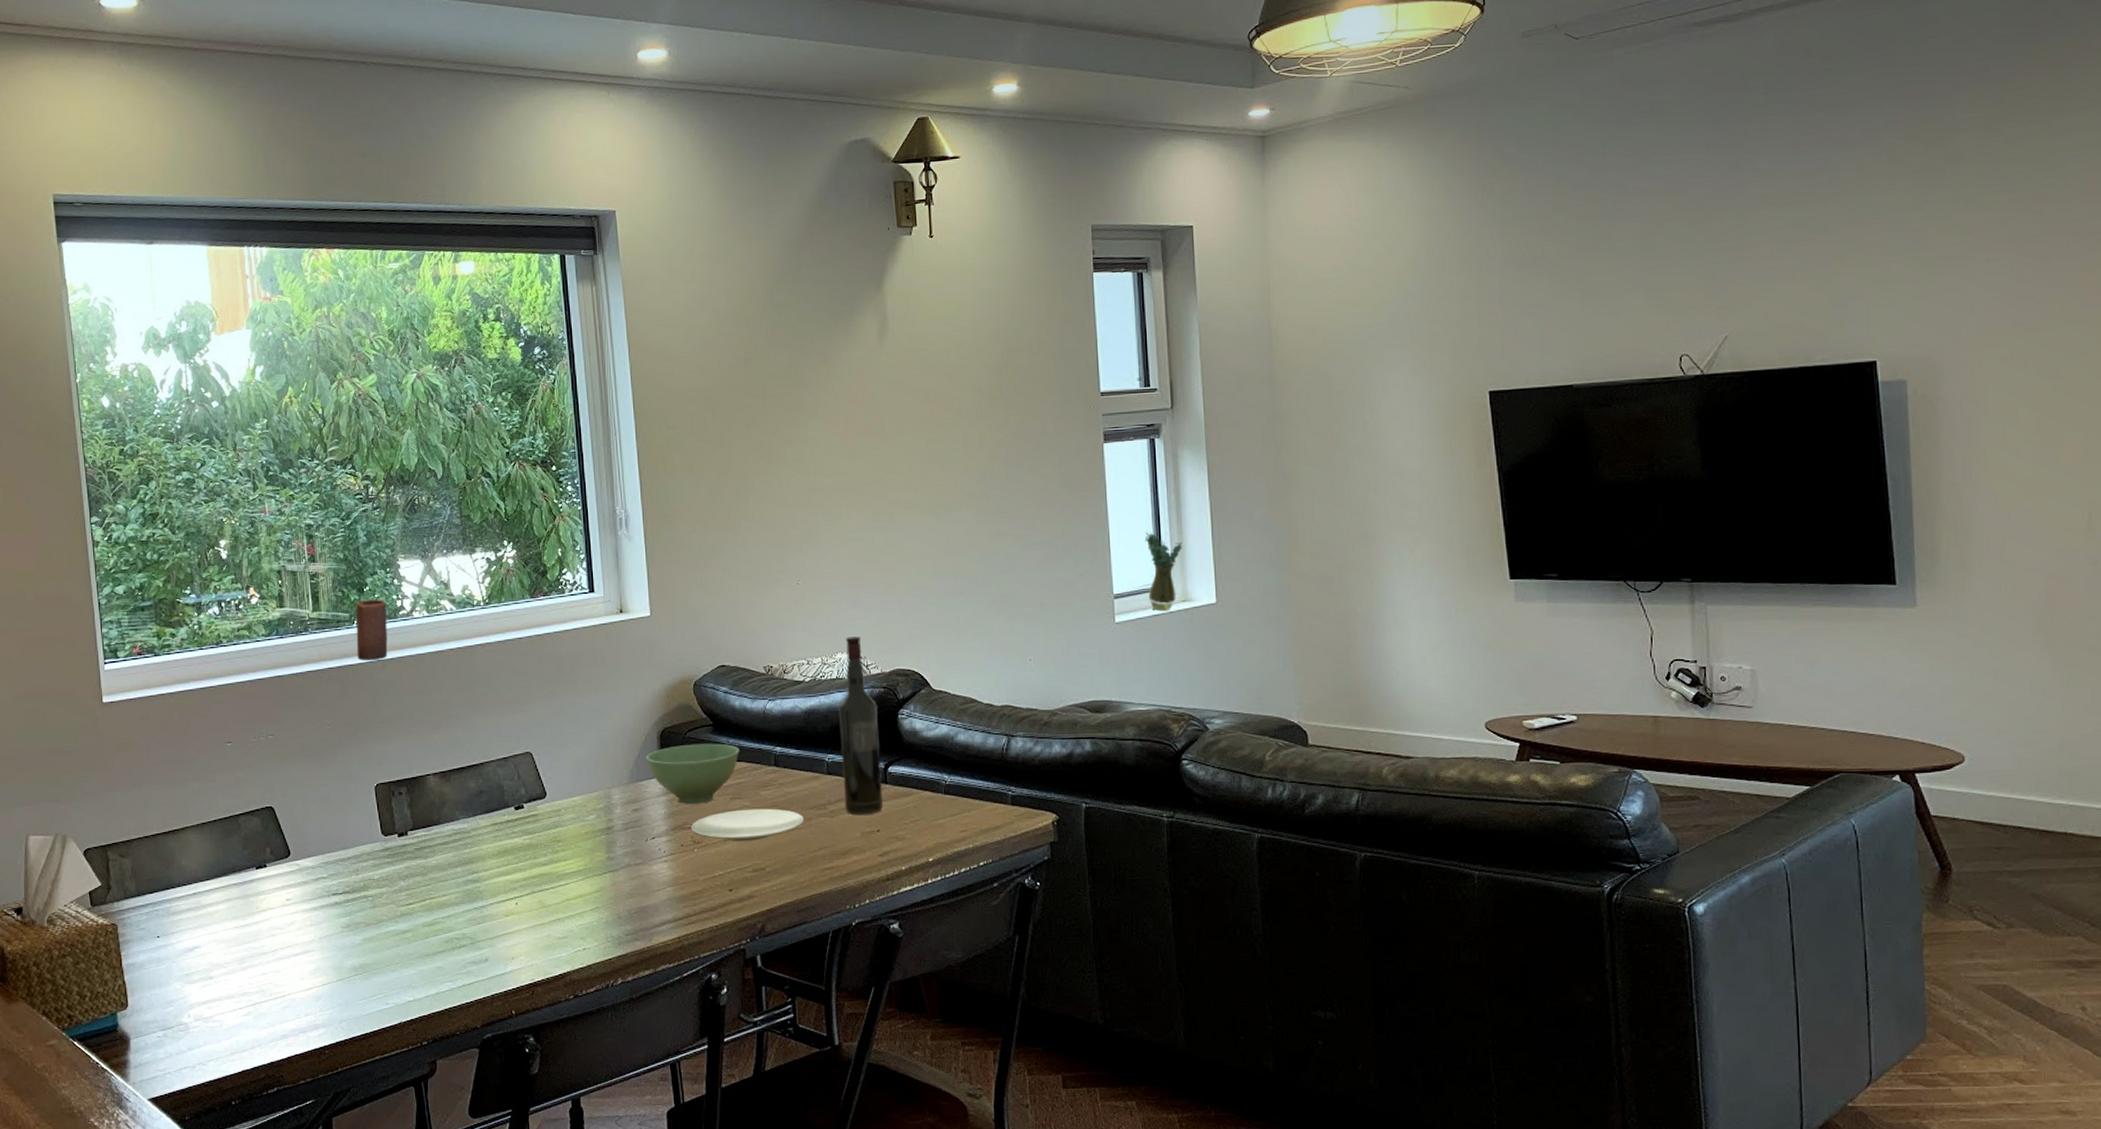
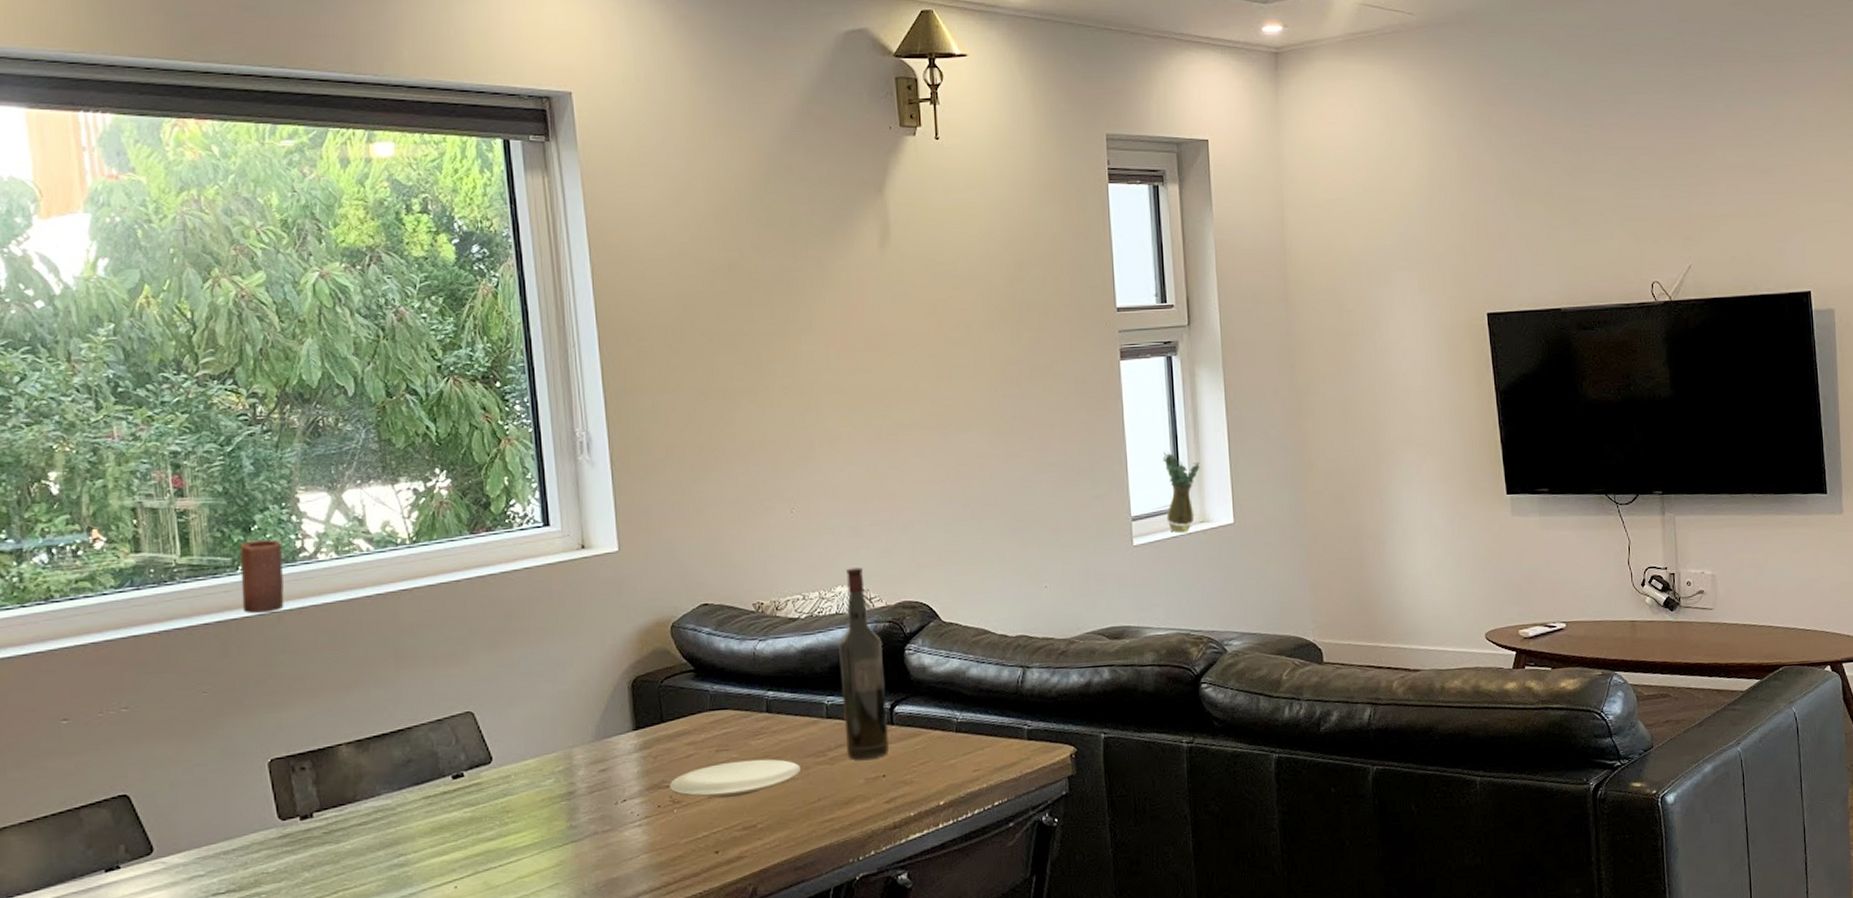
bowl: present [645,743,740,804] -> none [613,690,726,760]

